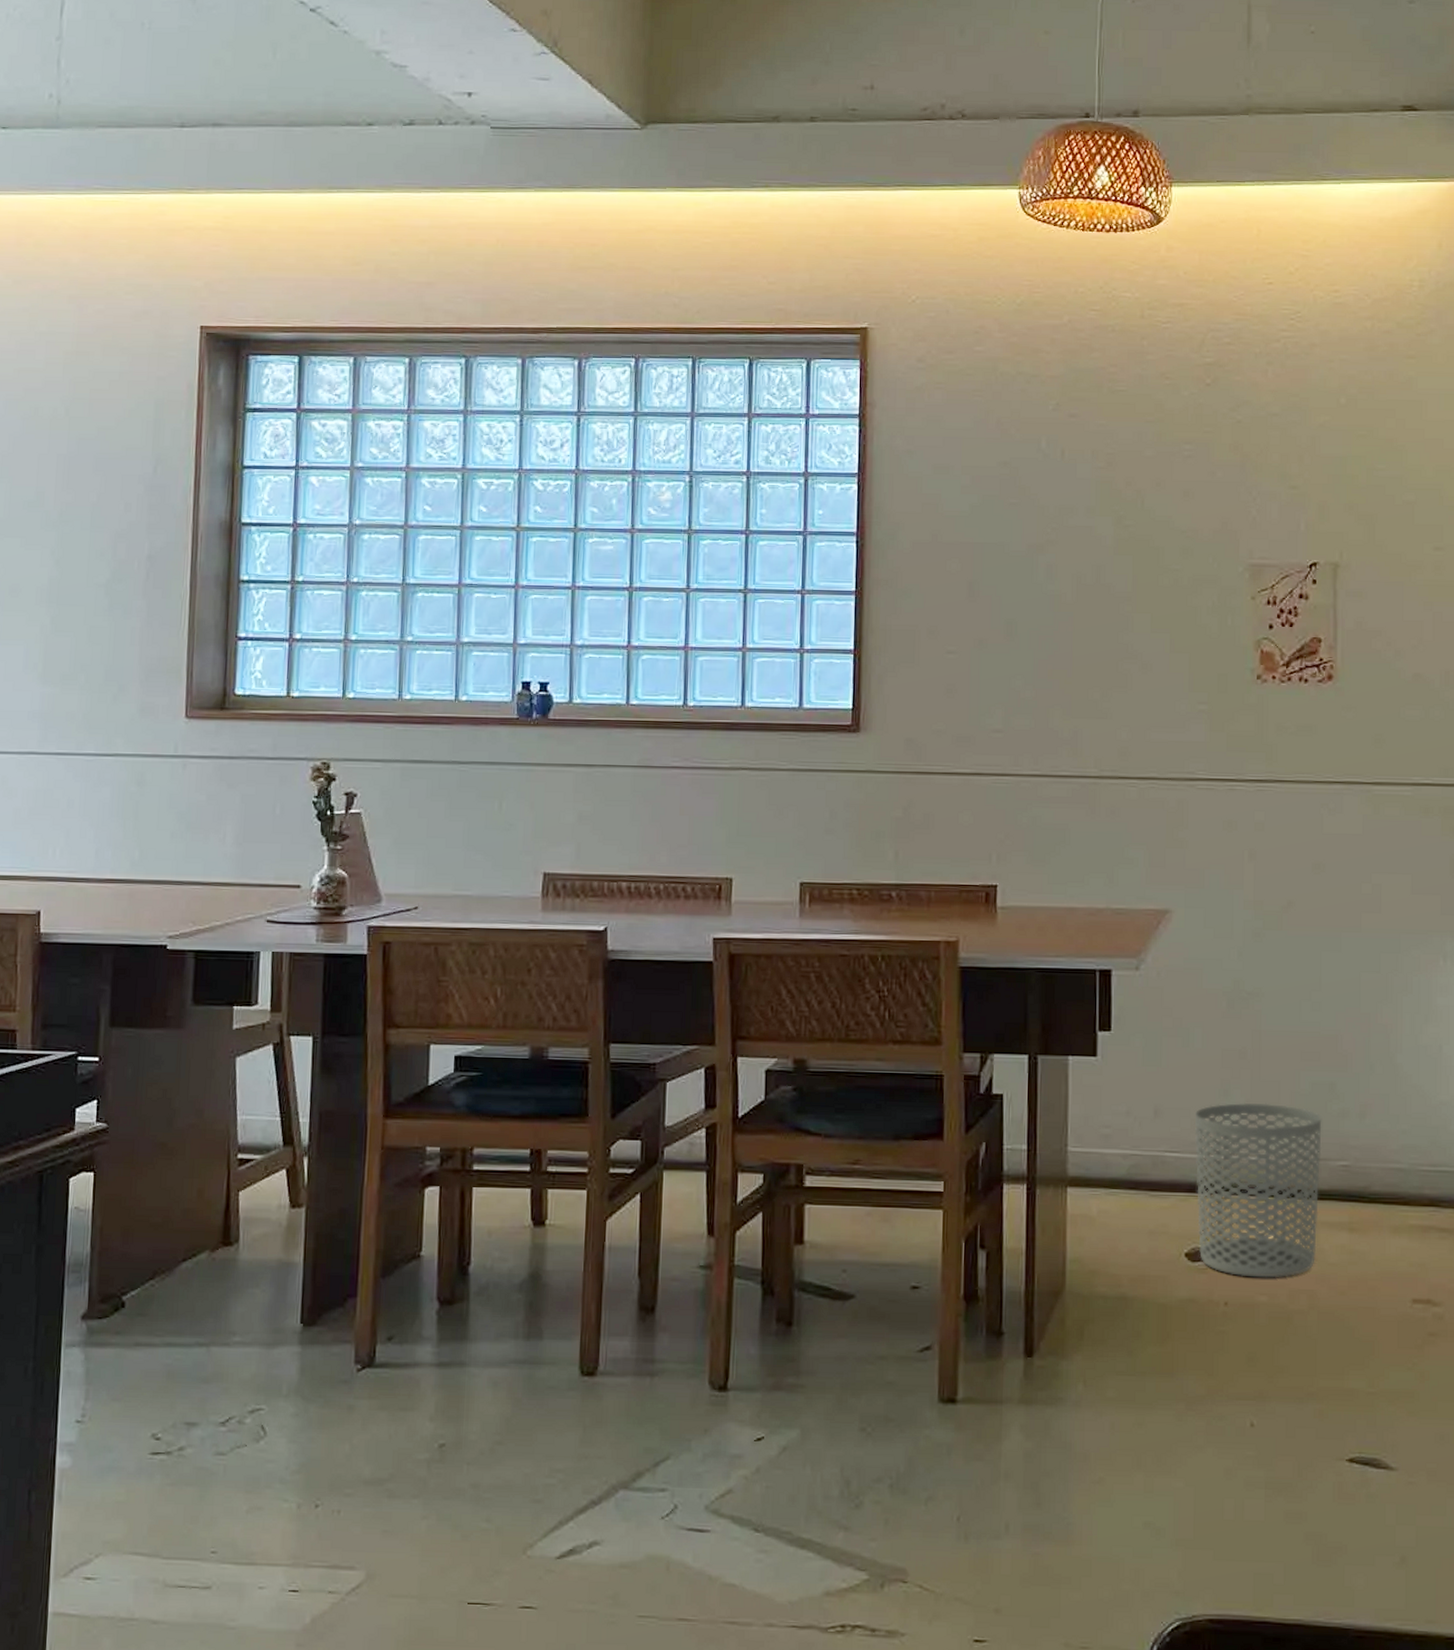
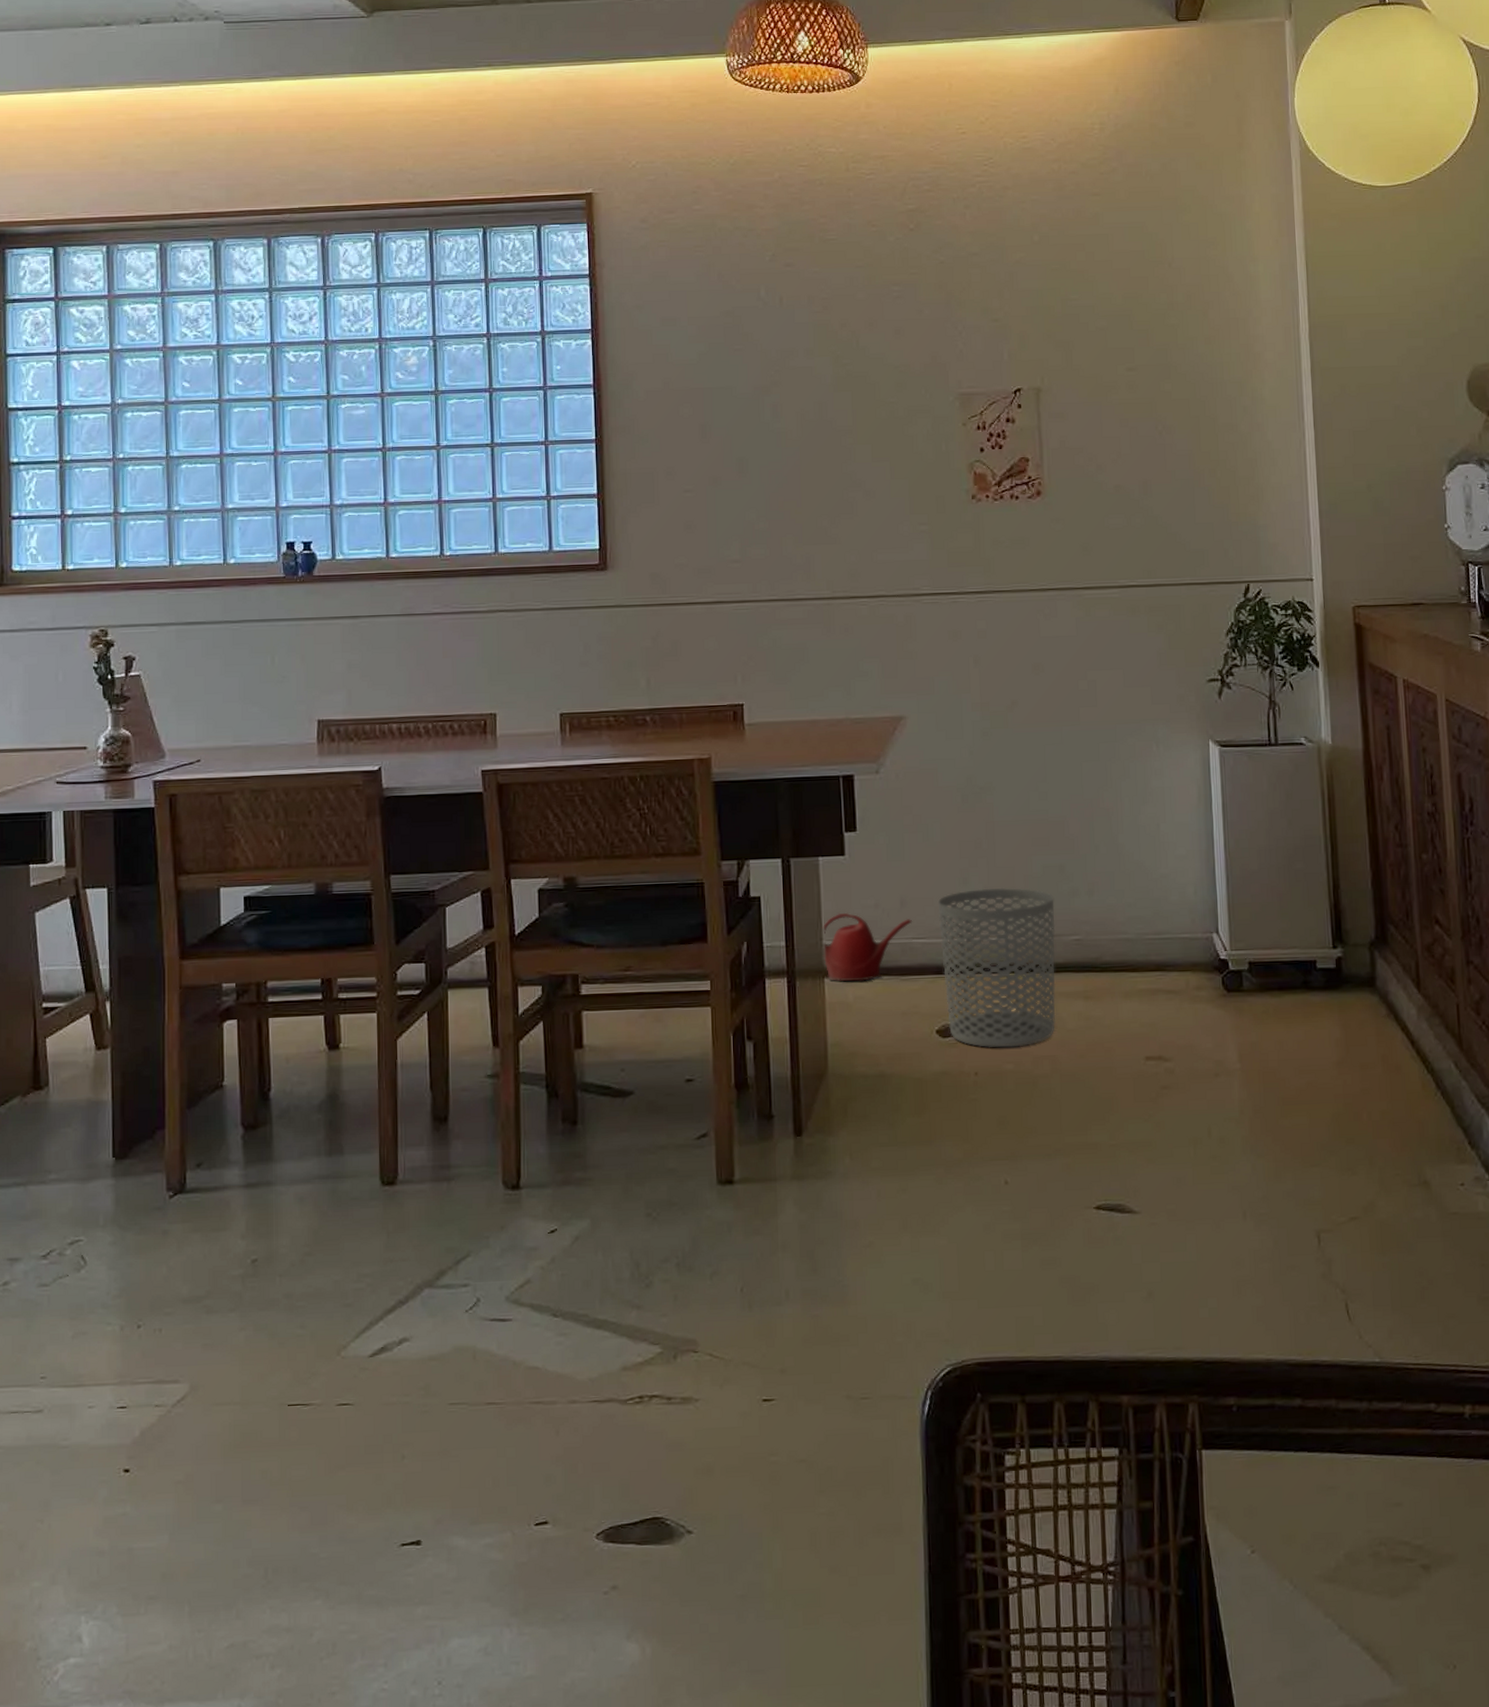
watering can: none [1067,1118,1167,1194] -> present [822,912,913,982]

